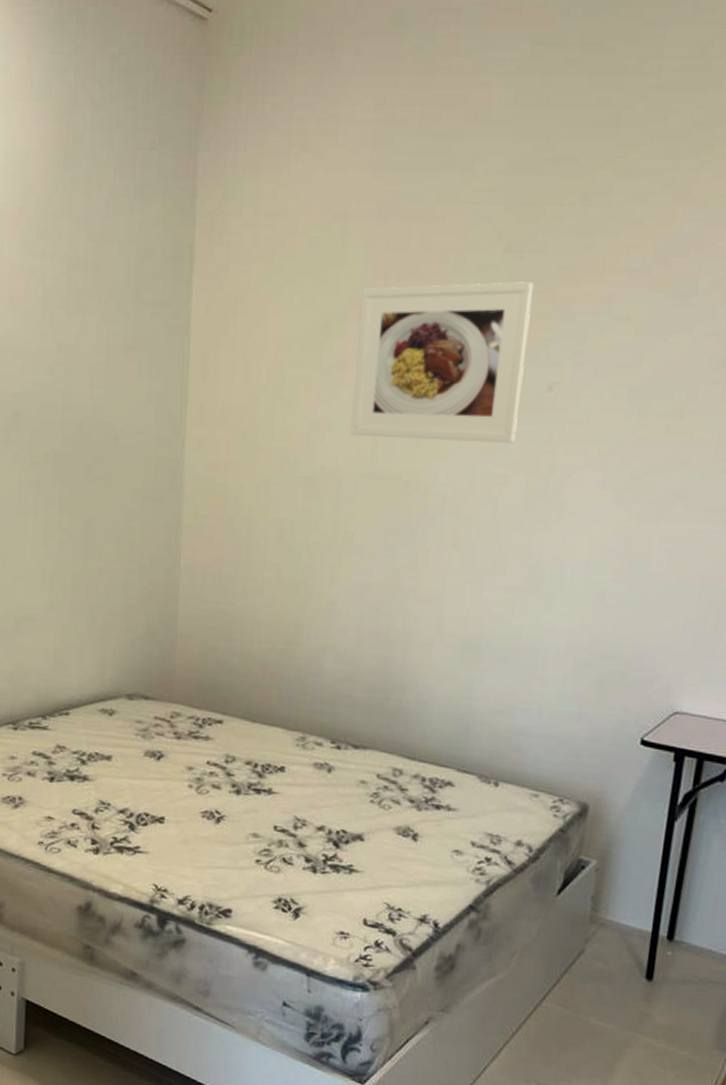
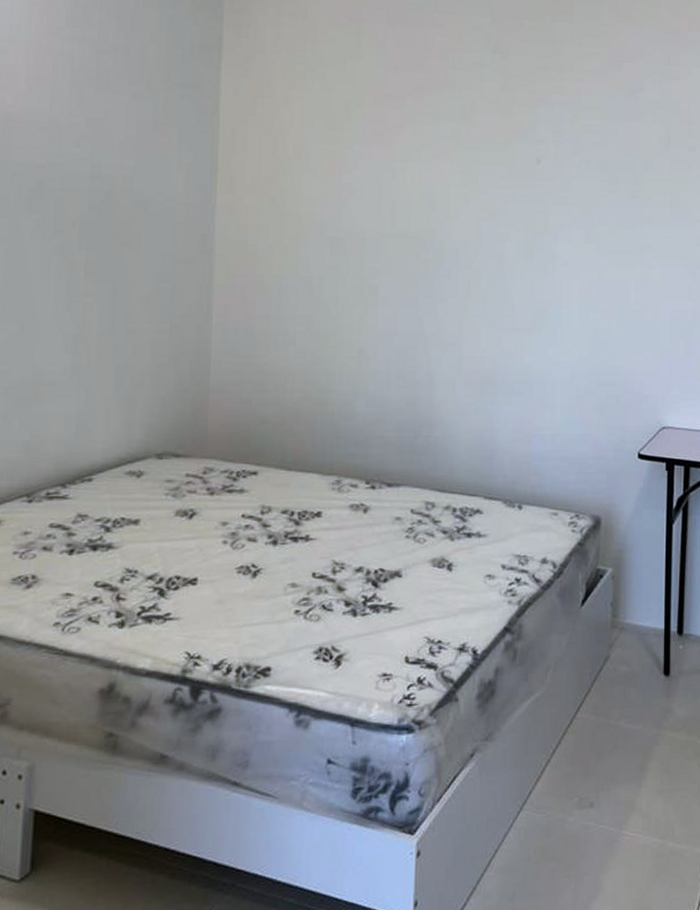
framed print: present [350,282,534,443] -> none [371,77,519,206]

